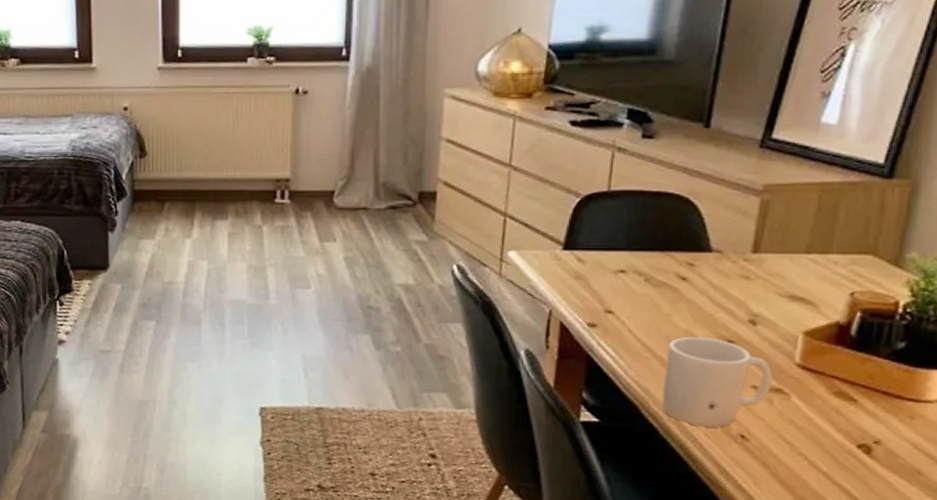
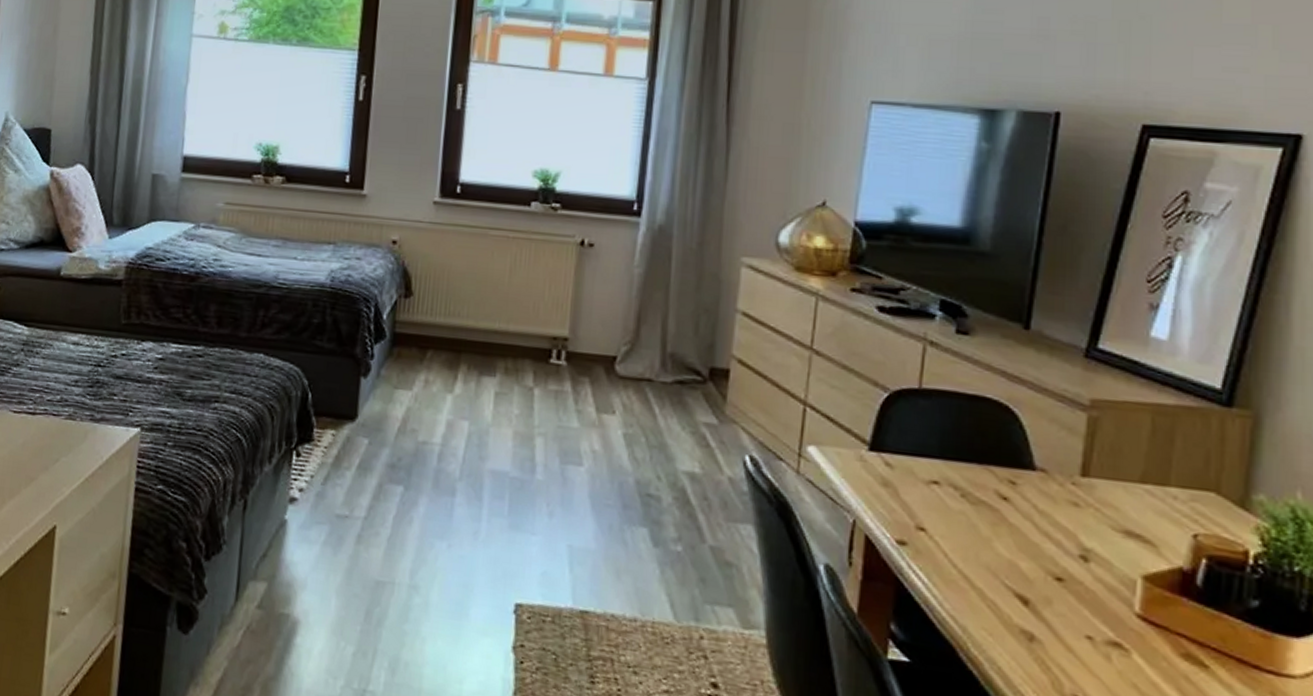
mug: present [661,336,772,428] -> none [982,567,1109,684]

